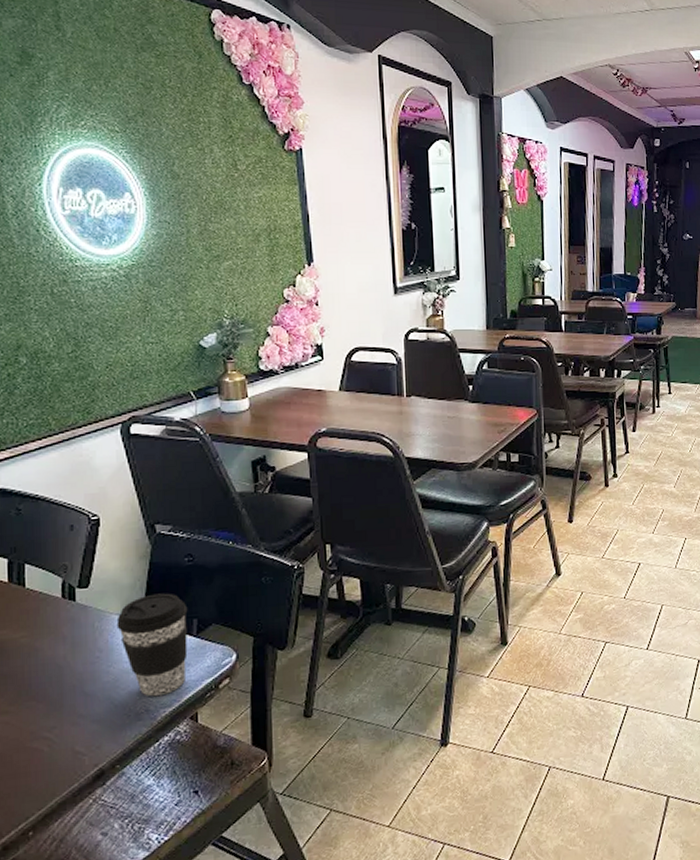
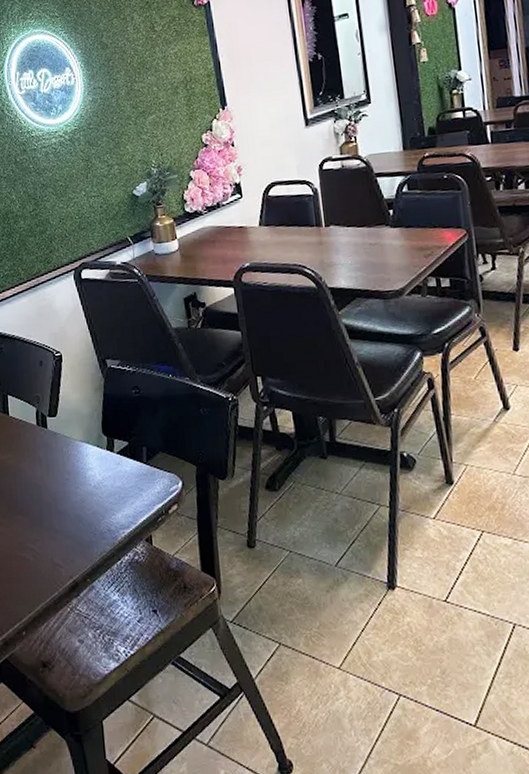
coffee cup: present [116,593,188,696] -> none [80,422,140,517]

